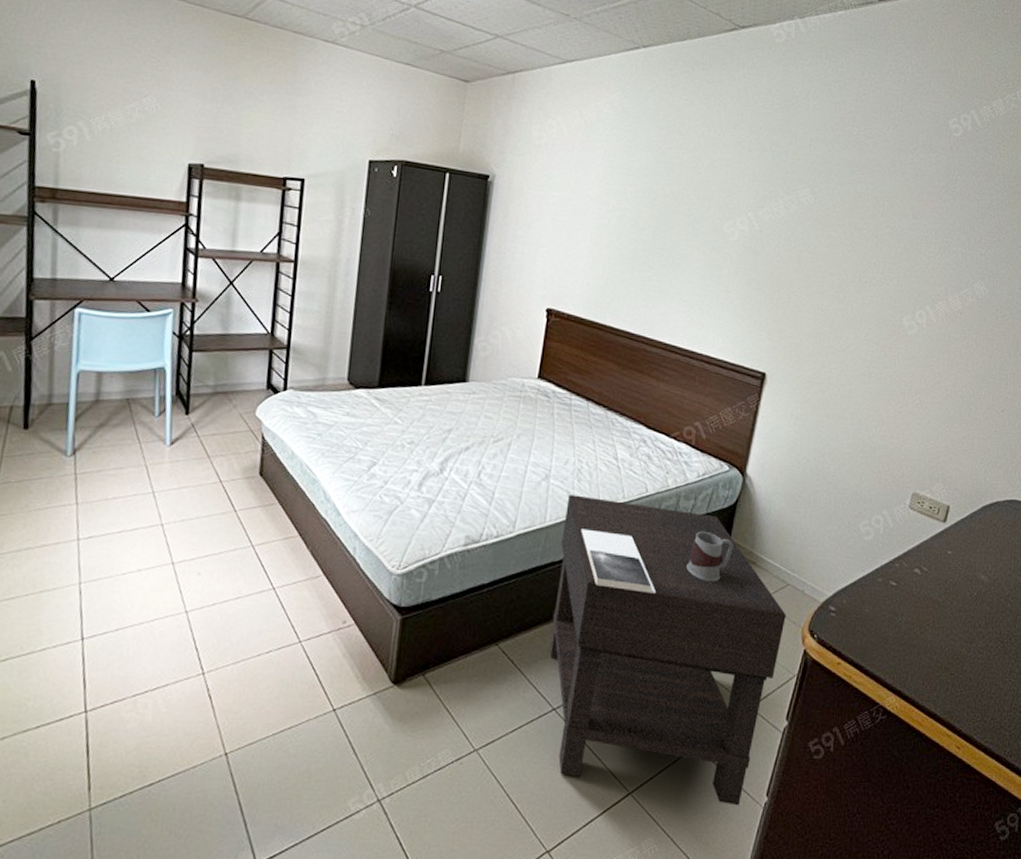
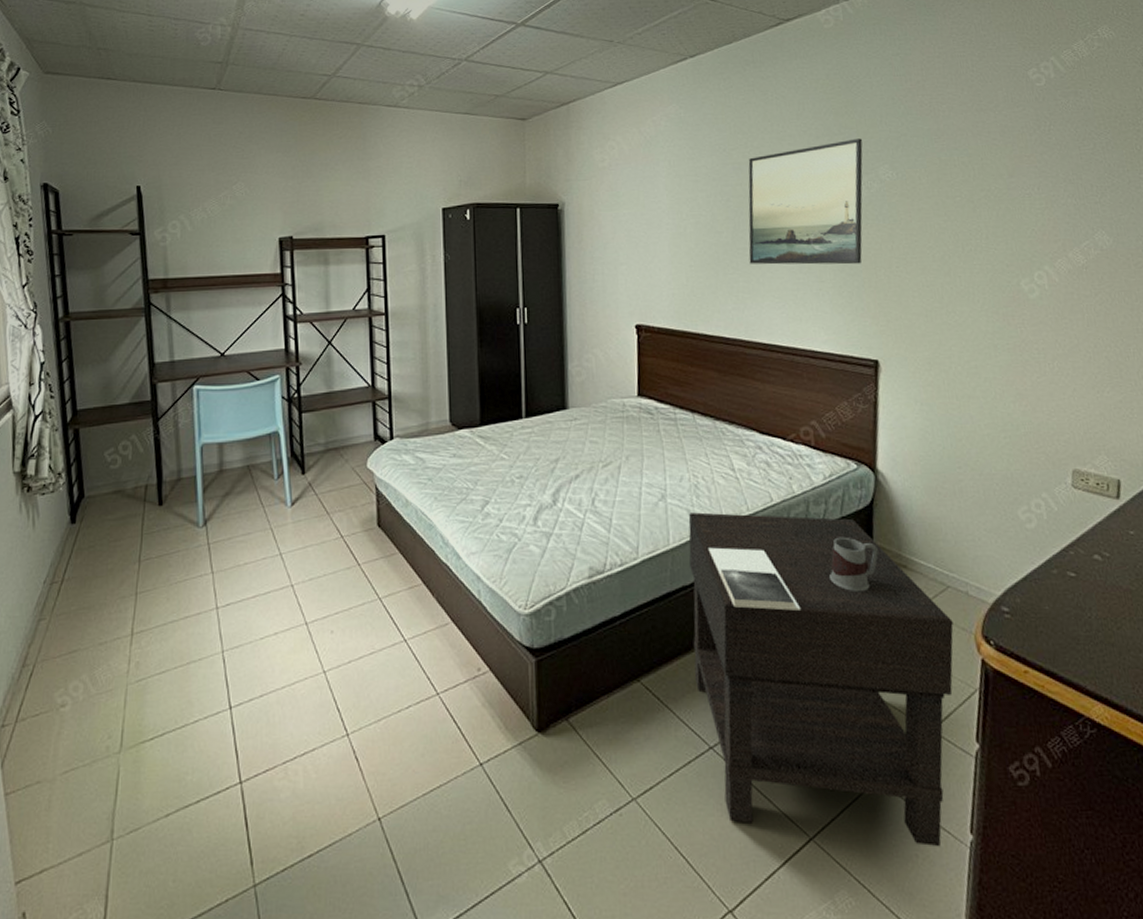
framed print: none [665,157,791,280] -> present [748,138,863,265]

